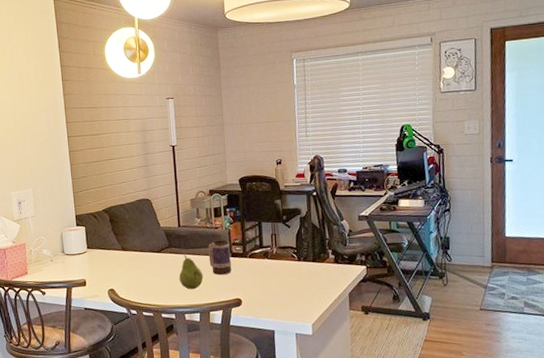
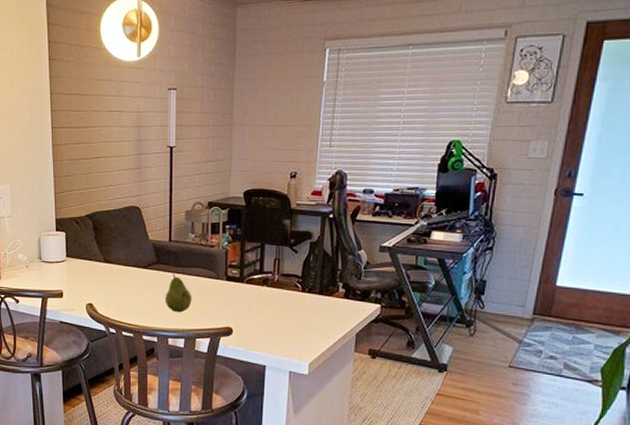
mug: present [208,240,232,275] -> none [200,260,226,300]

